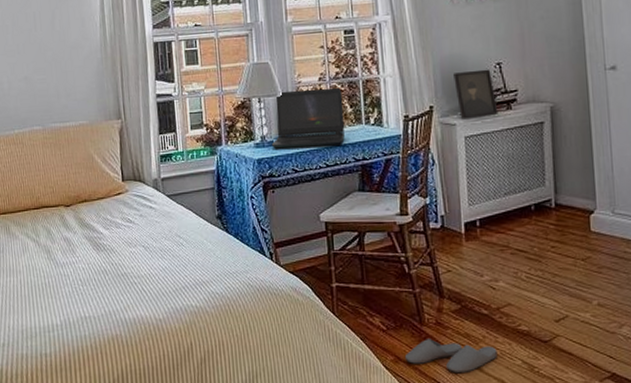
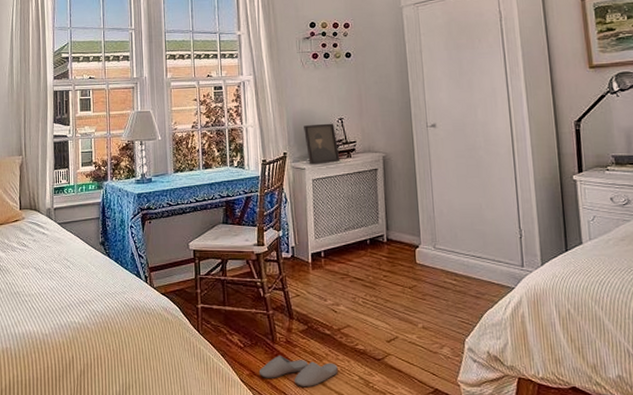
laptop computer: present [271,87,345,149] -> none [150,134,212,185]

